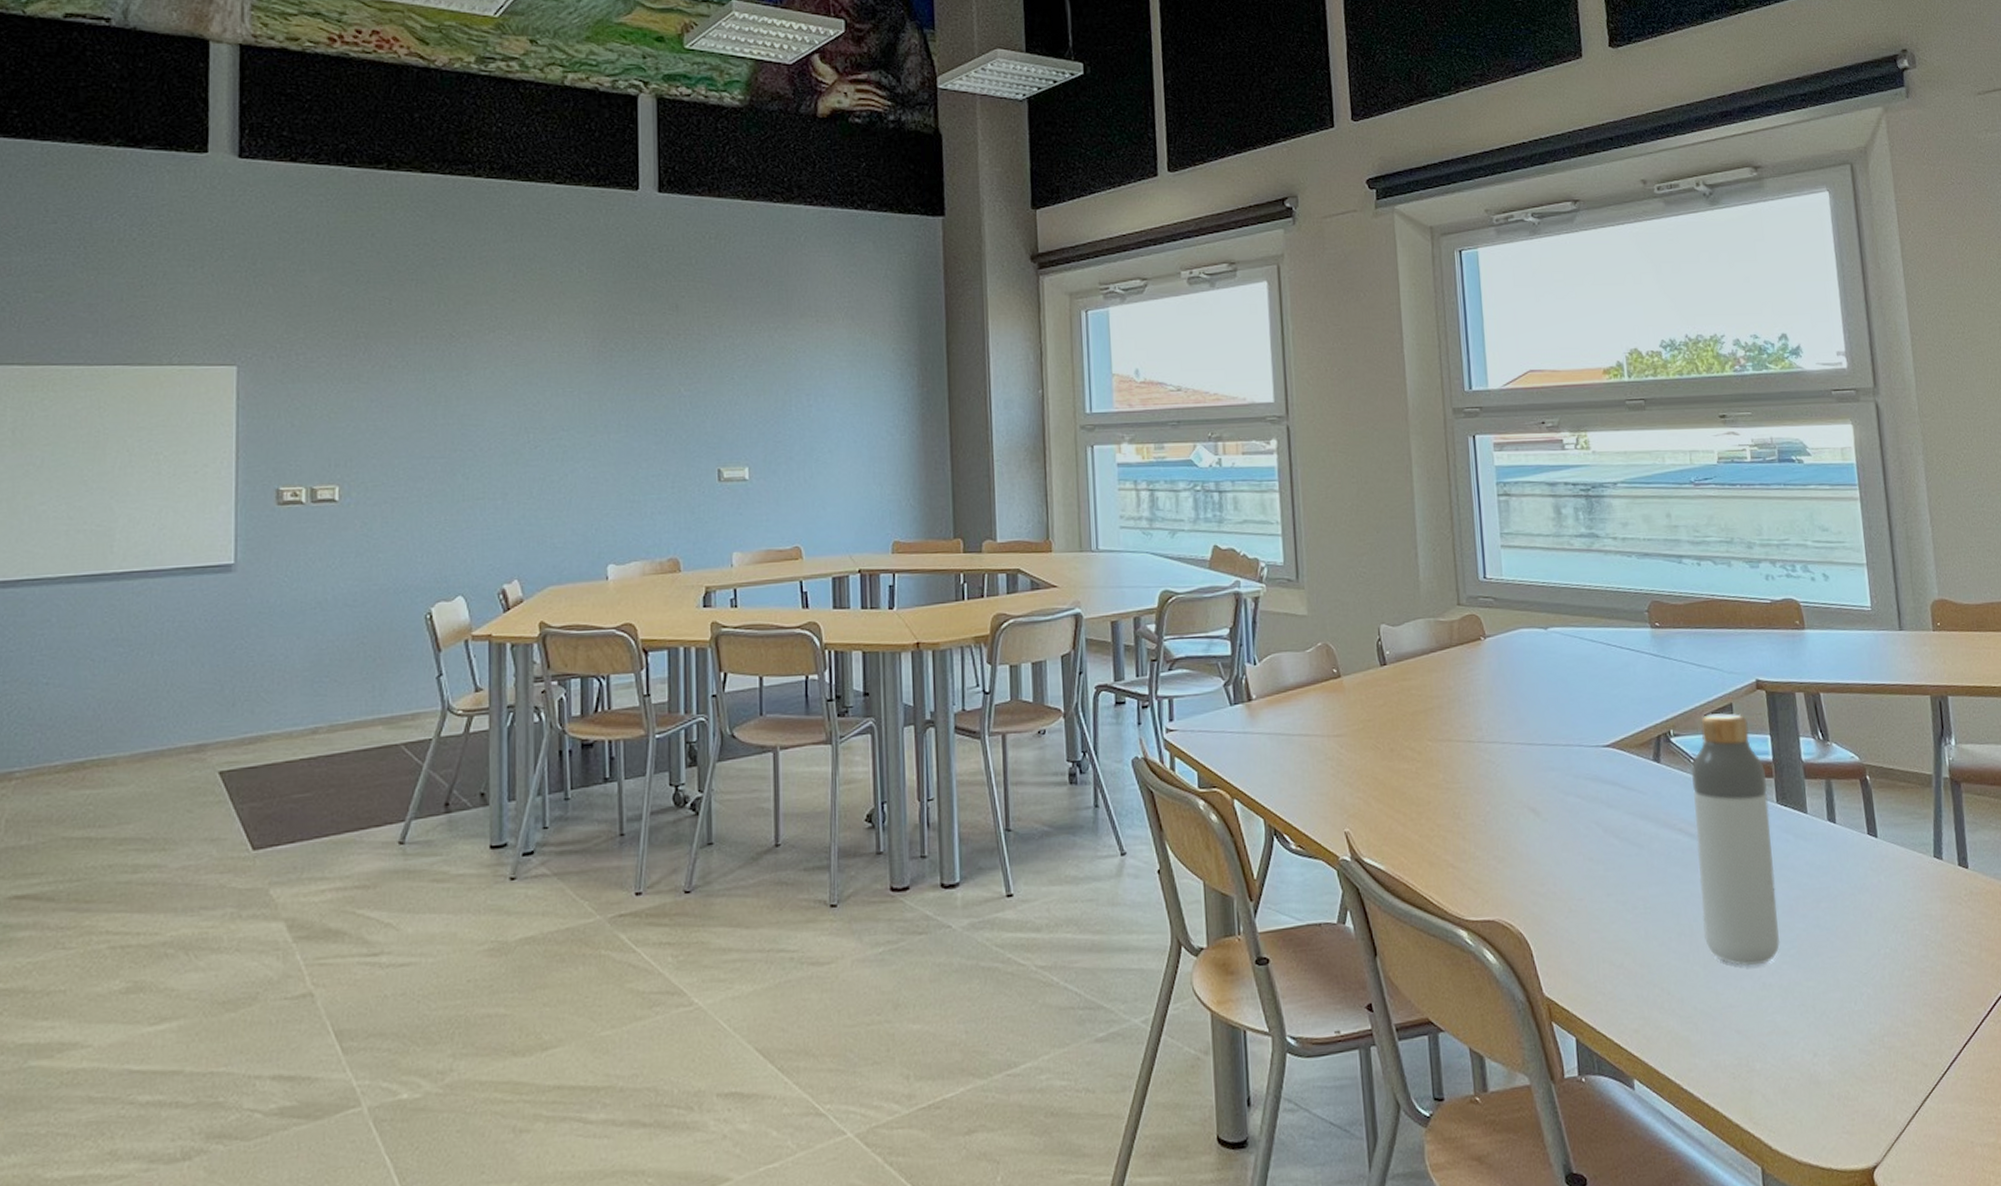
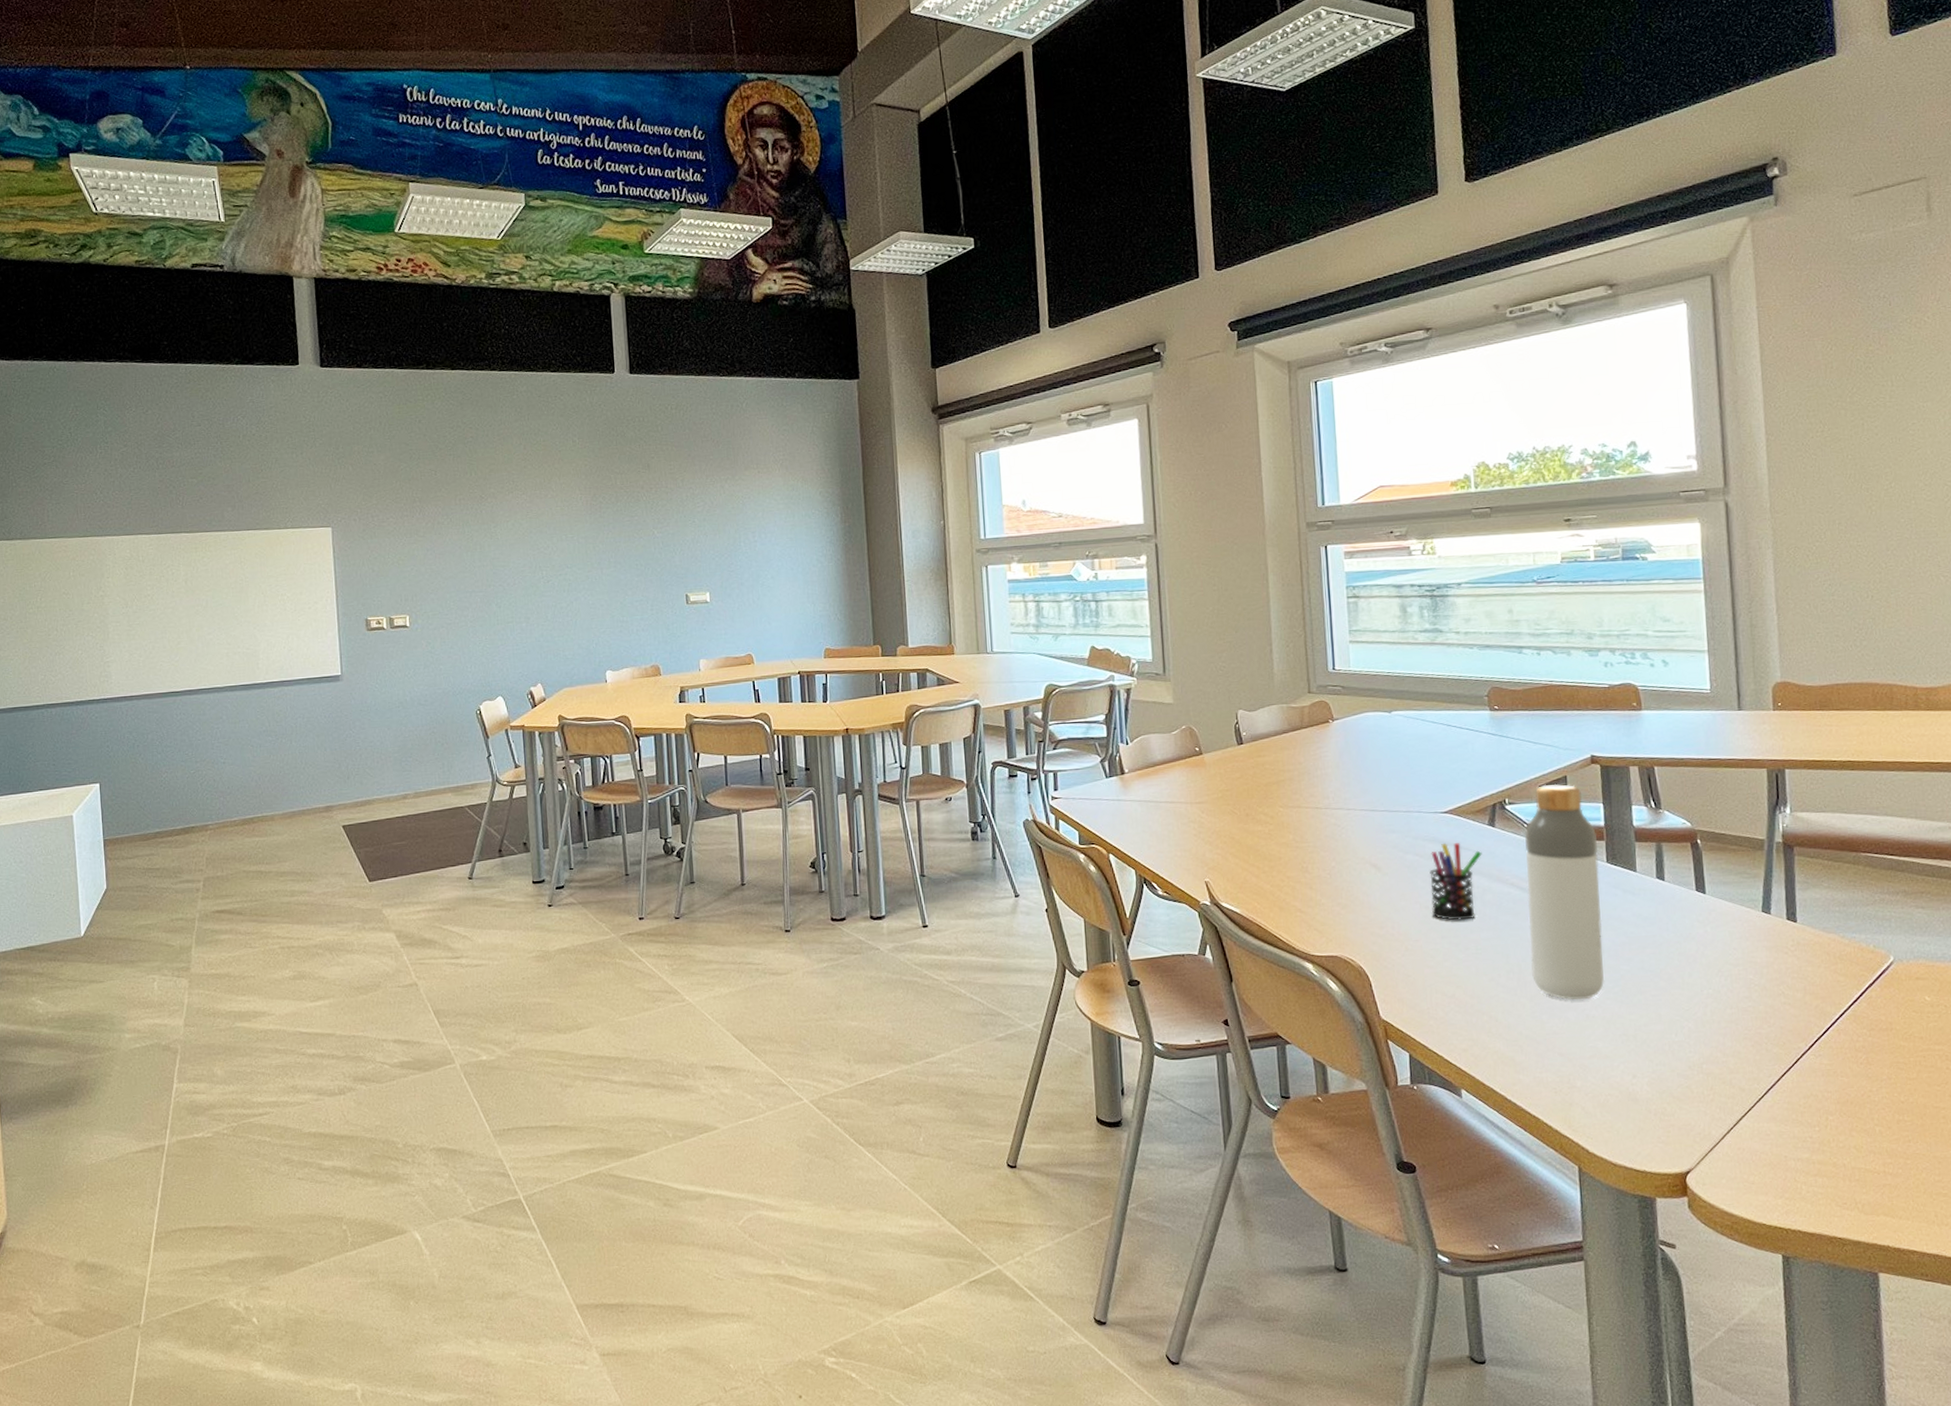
pen holder: none [1592,781,1648,874] -> present [1429,842,1482,921]

